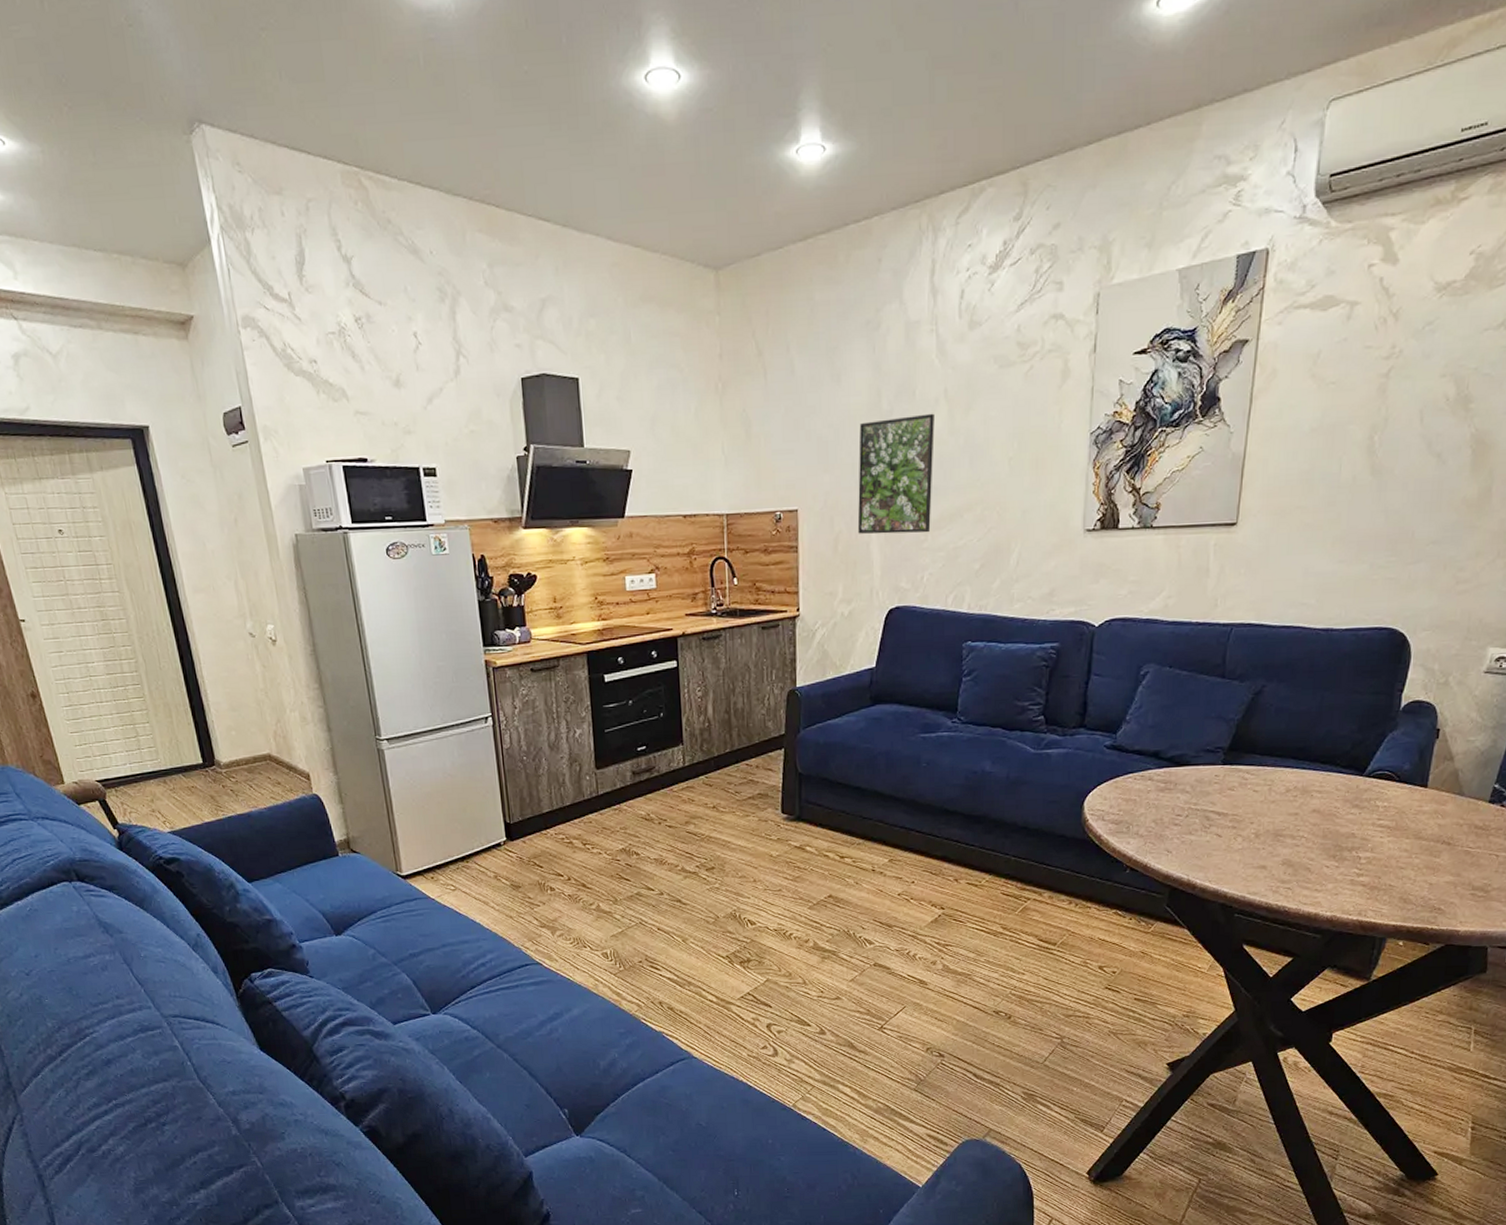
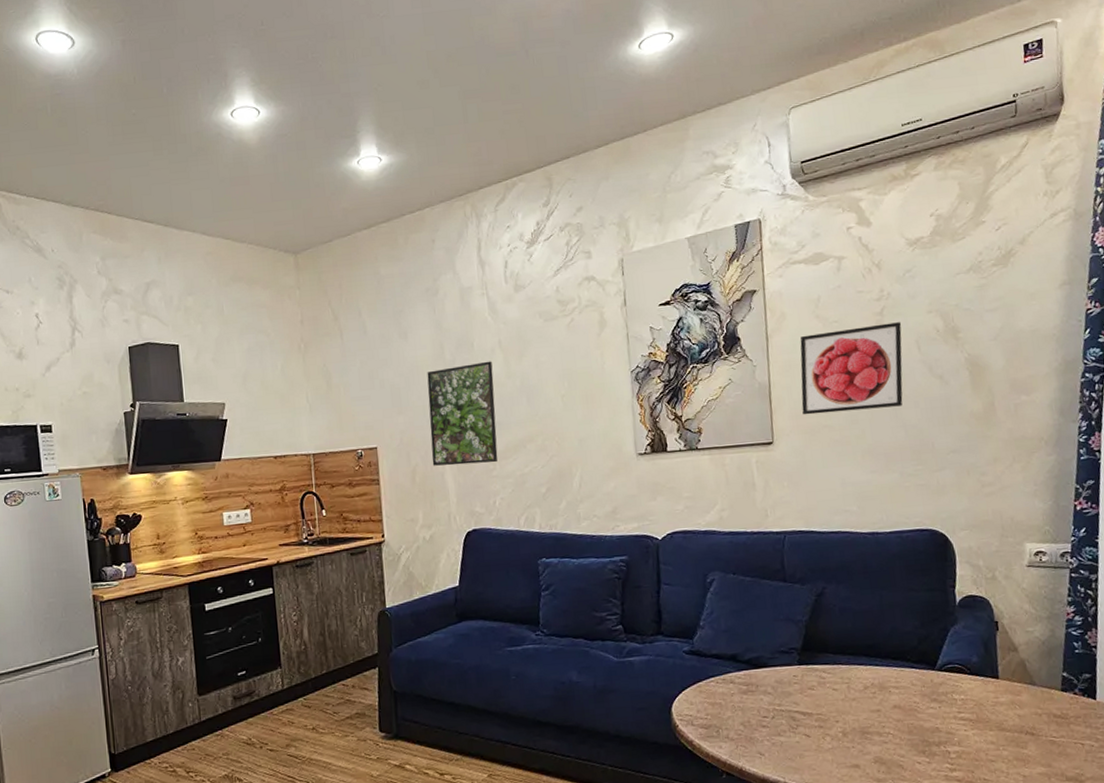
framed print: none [1276,386,1408,493] -> present [800,322,903,415]

